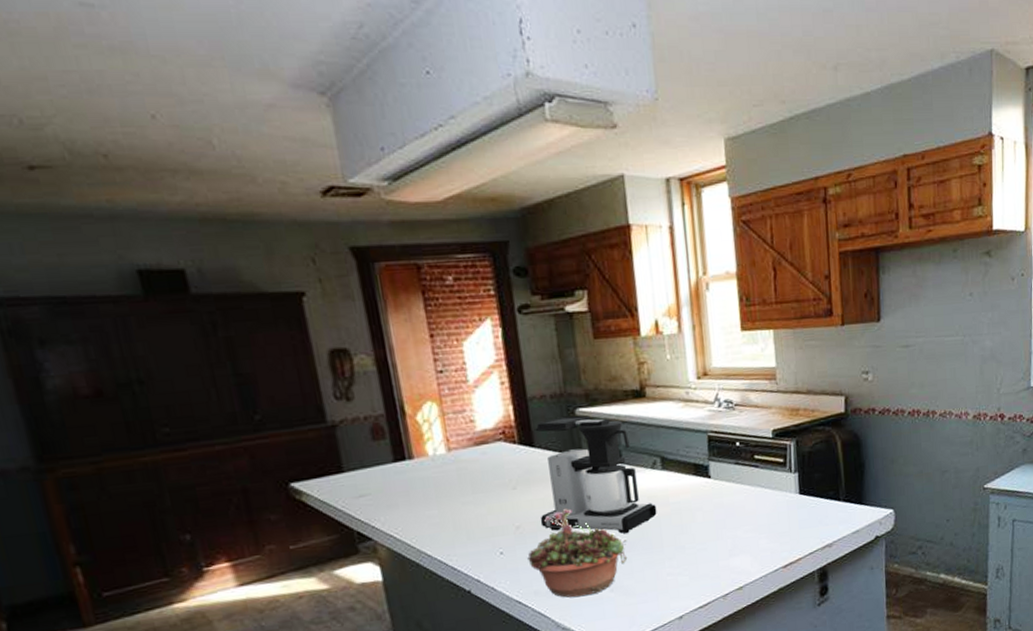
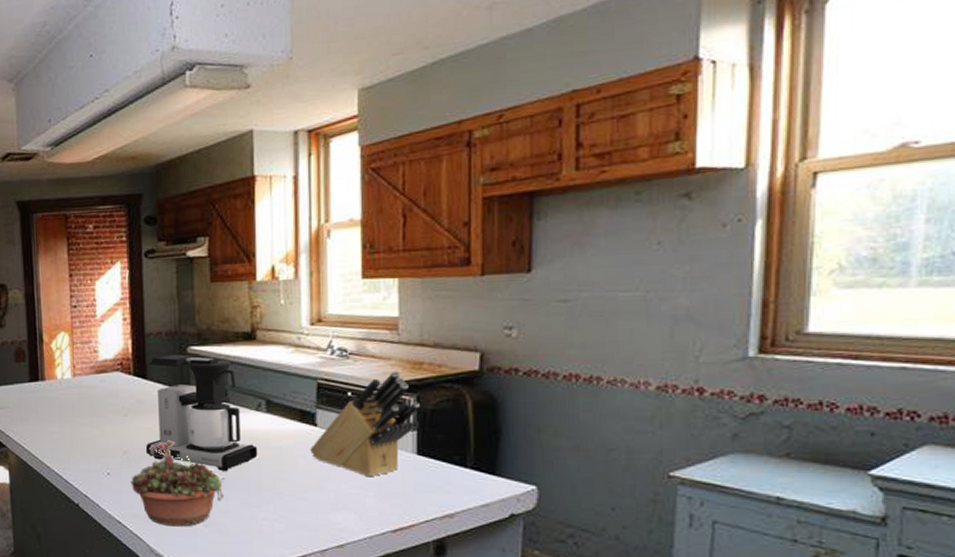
knife block: none [706,418,799,521] -> present [310,371,420,477]

